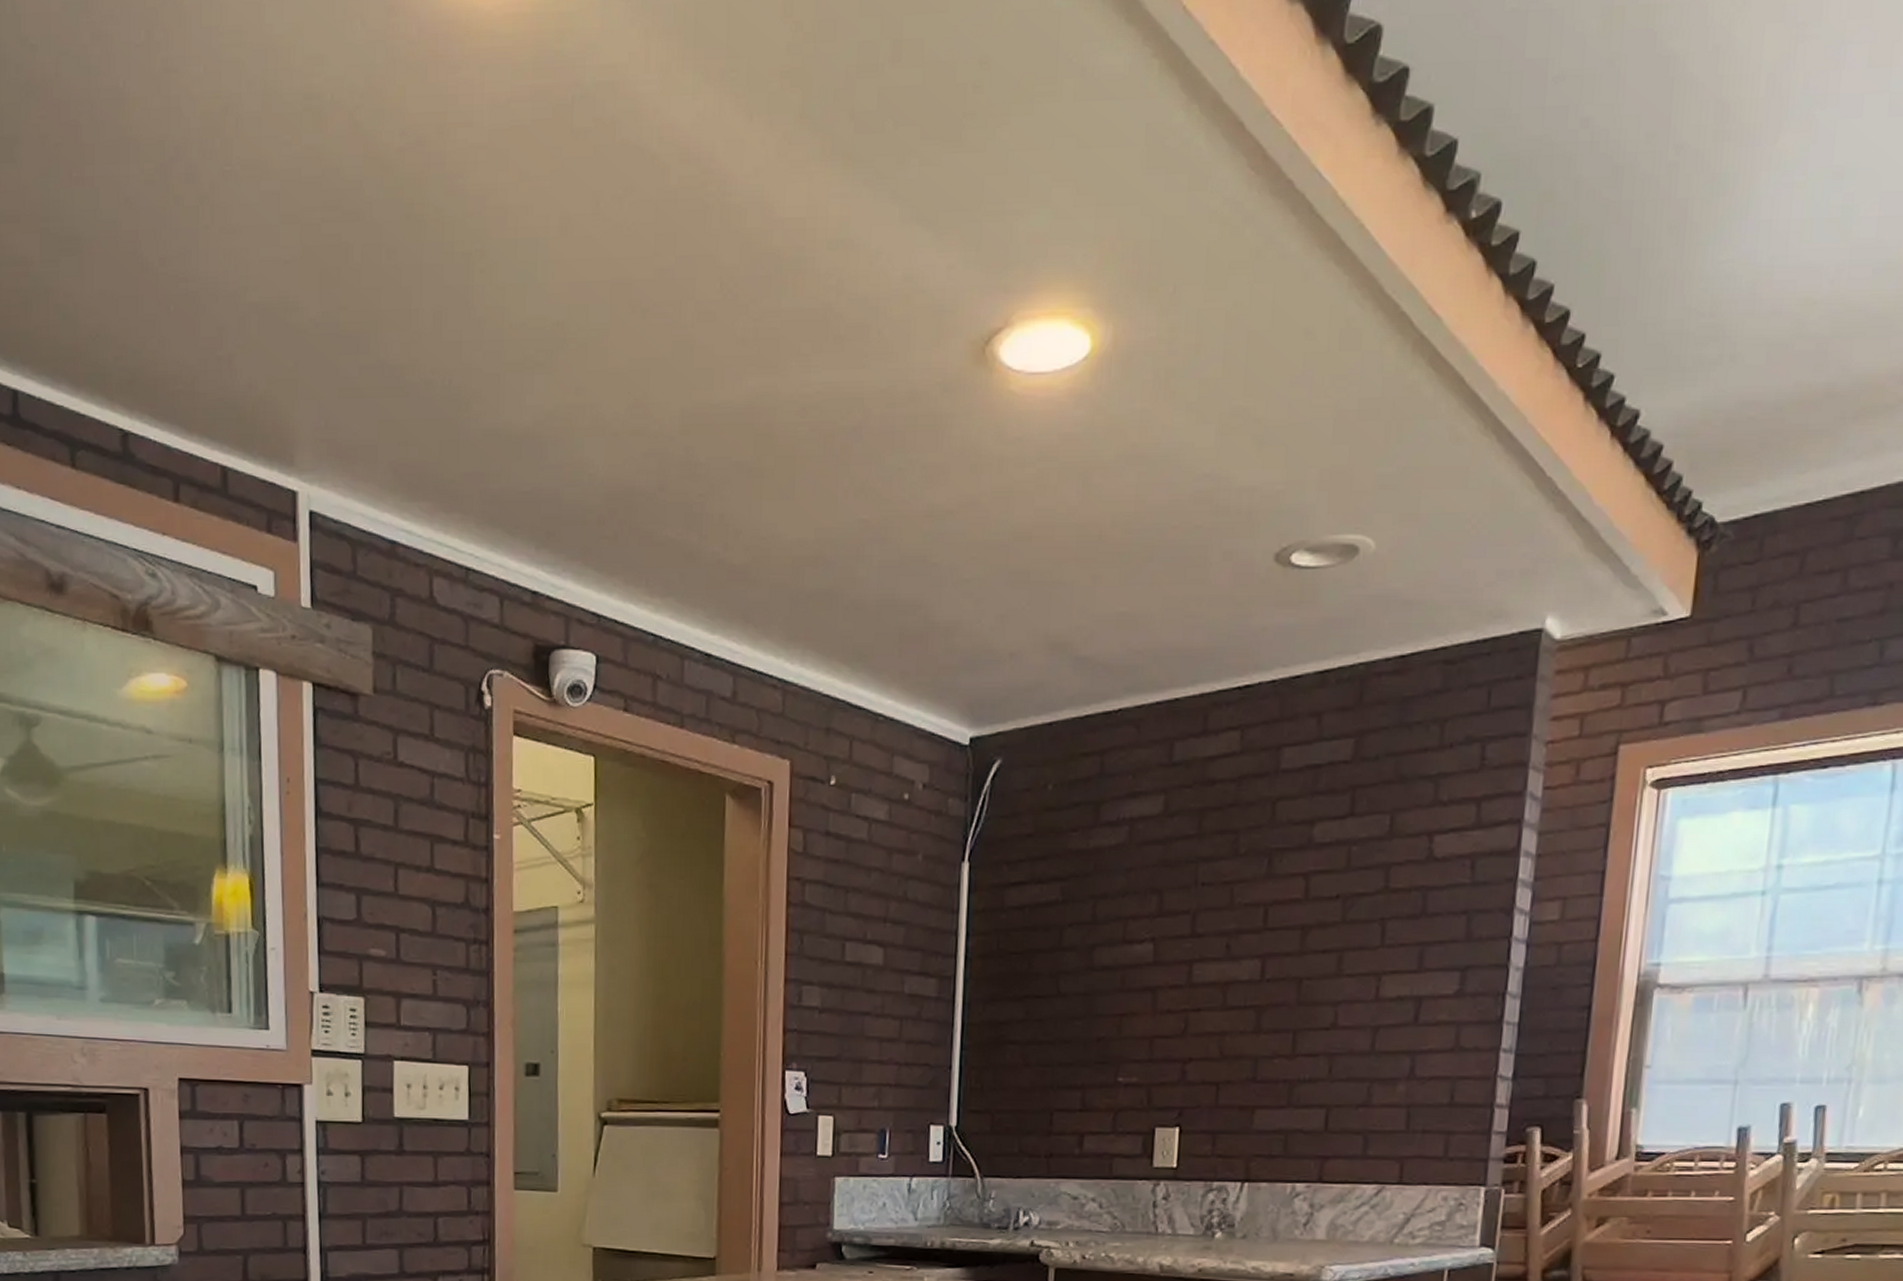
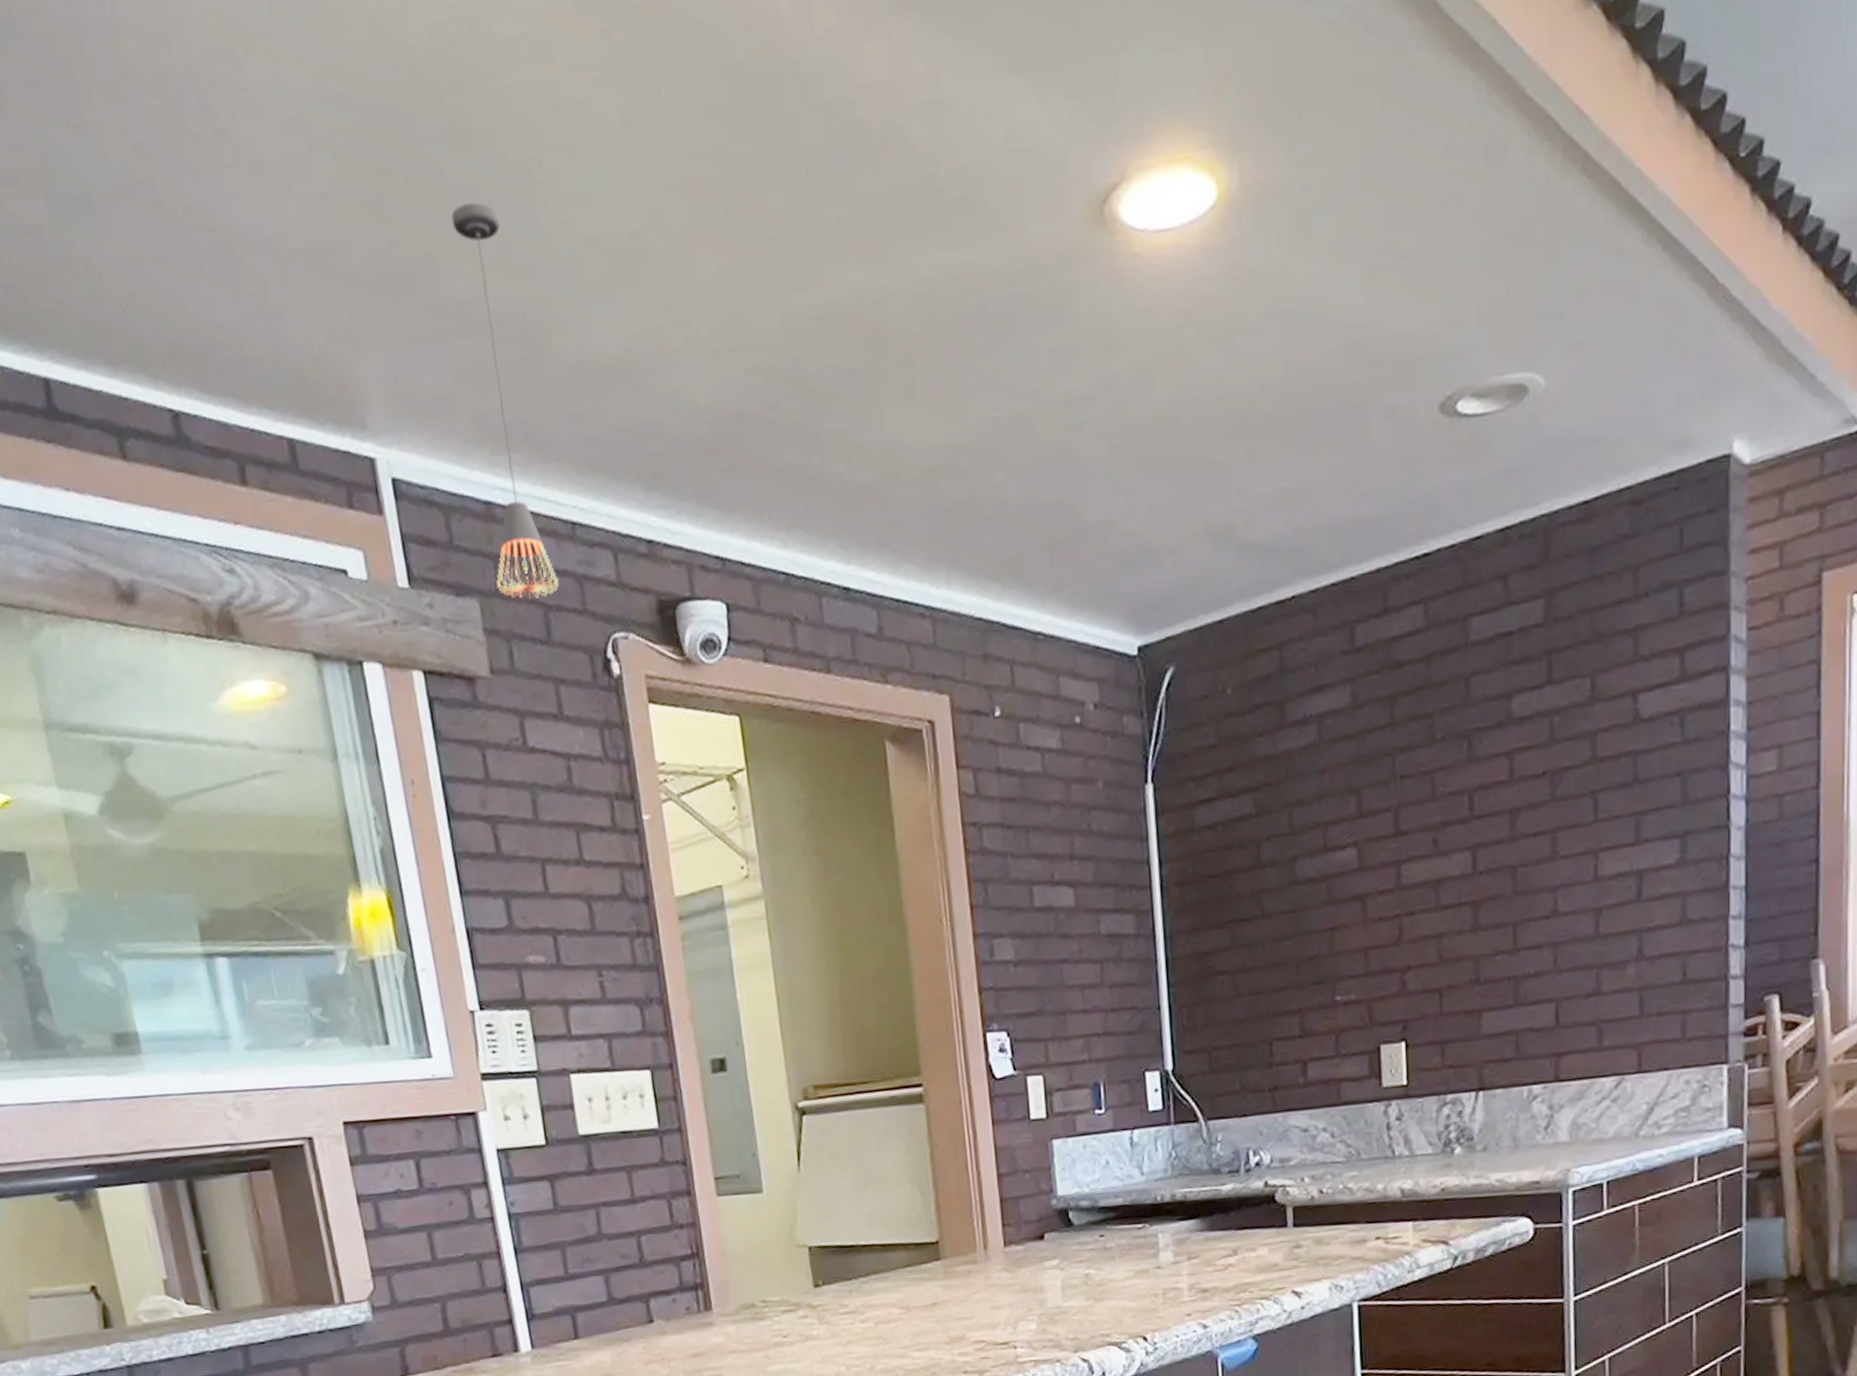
pendant light: none [390,282,446,631] -> present [451,203,559,599]

